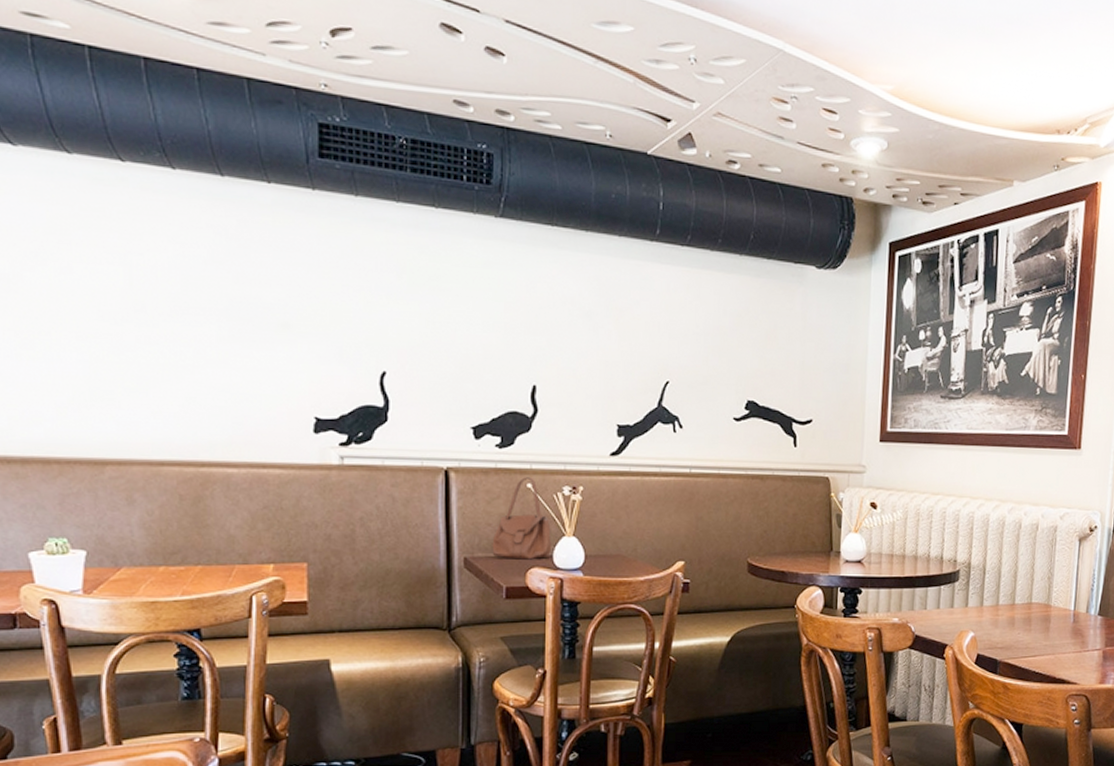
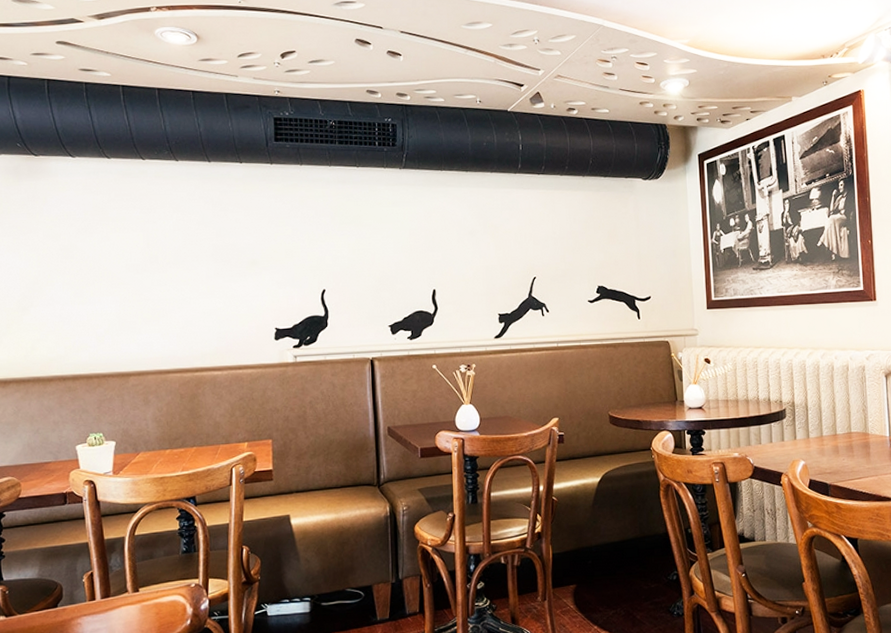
handbag: present [492,476,551,560] -> none [408,359,454,426]

